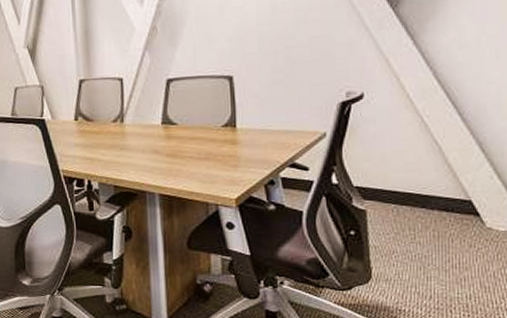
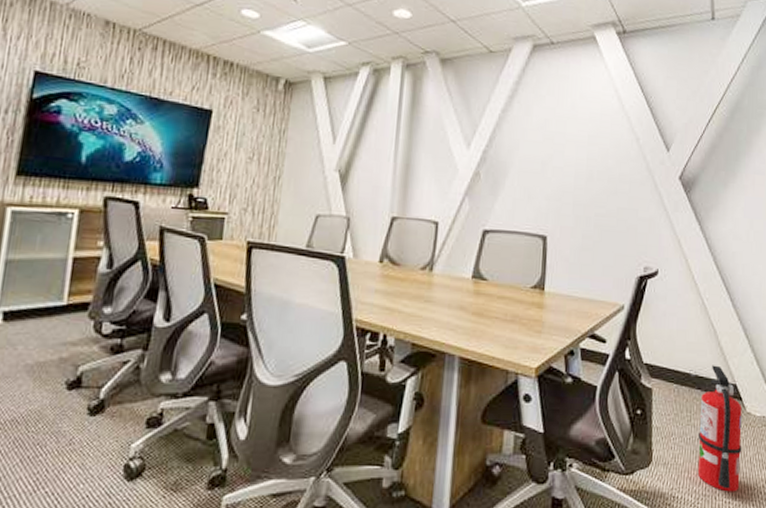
fire extinguisher: none [410,182,483,306] -> present [689,365,742,492]

